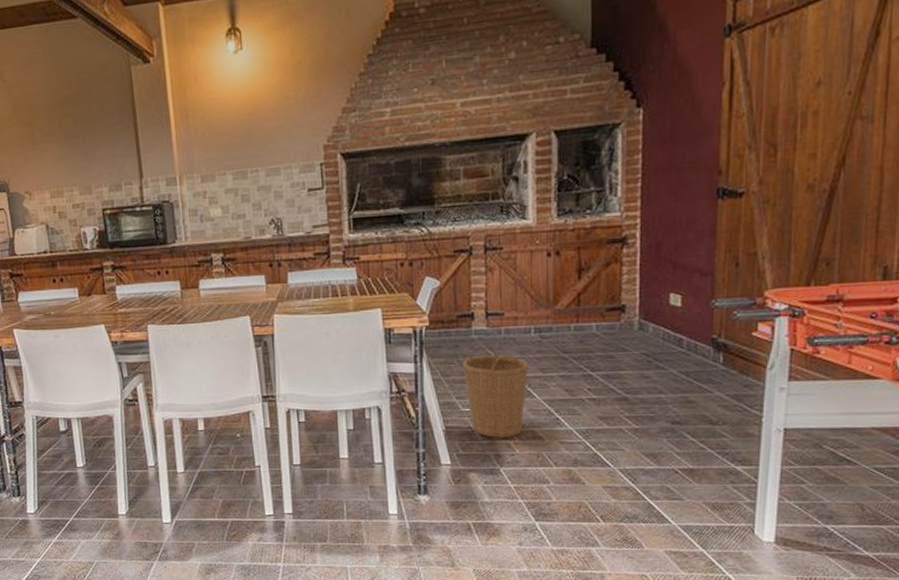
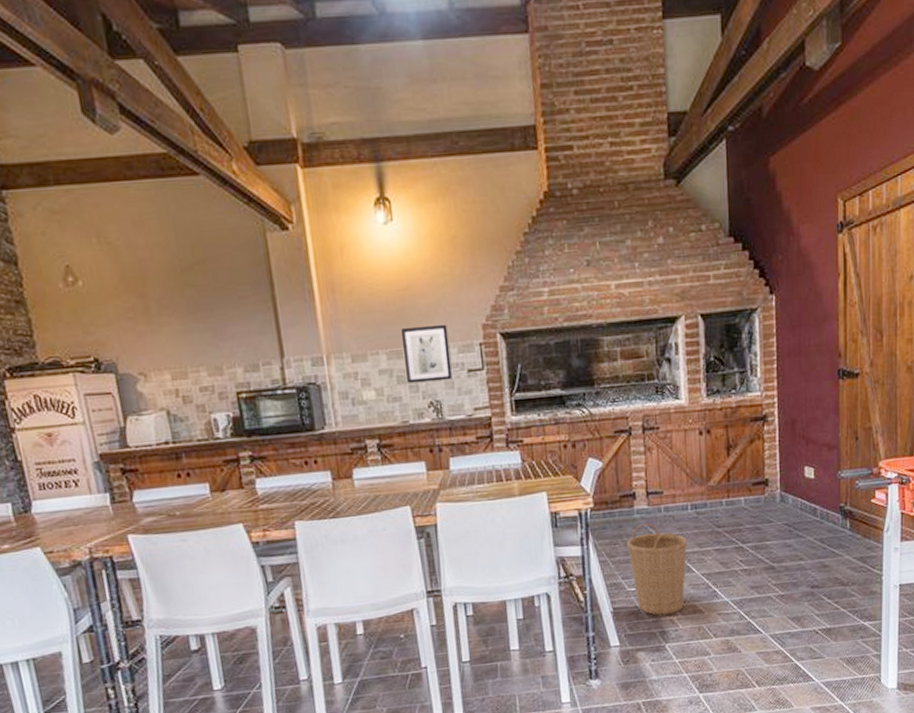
wall art: none [246,145,293,202] -> present [400,324,452,384]

